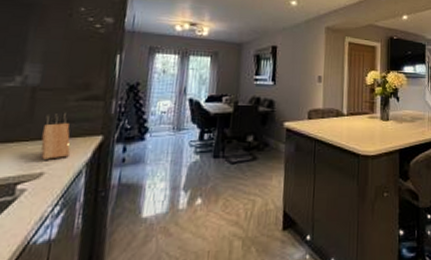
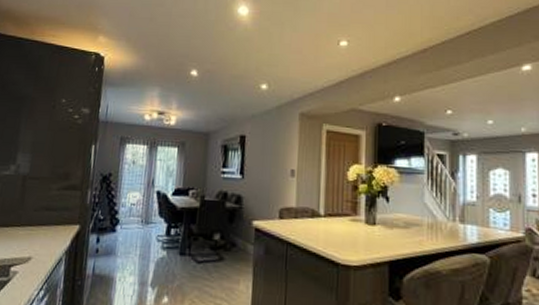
knife block: present [41,112,70,160] -> none [29,201,53,246]

